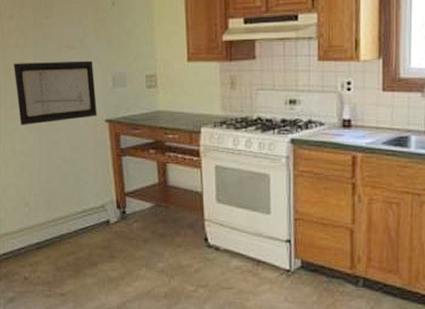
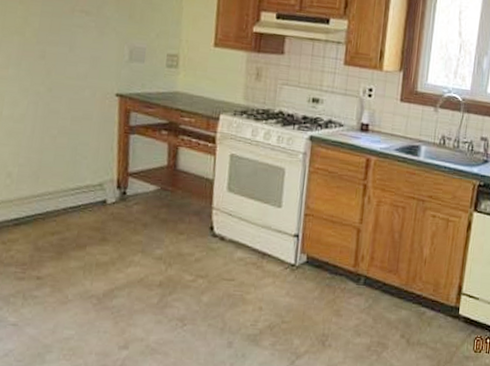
wall art: present [14,60,97,125] -> none [13,19,110,89]

